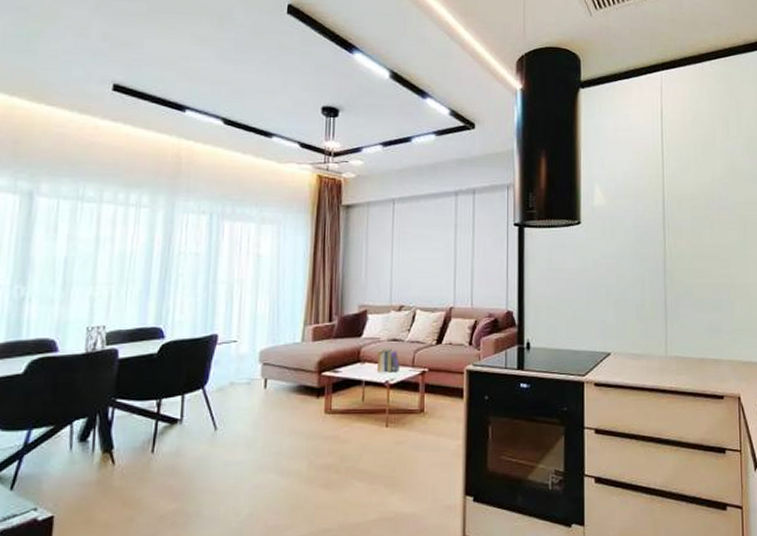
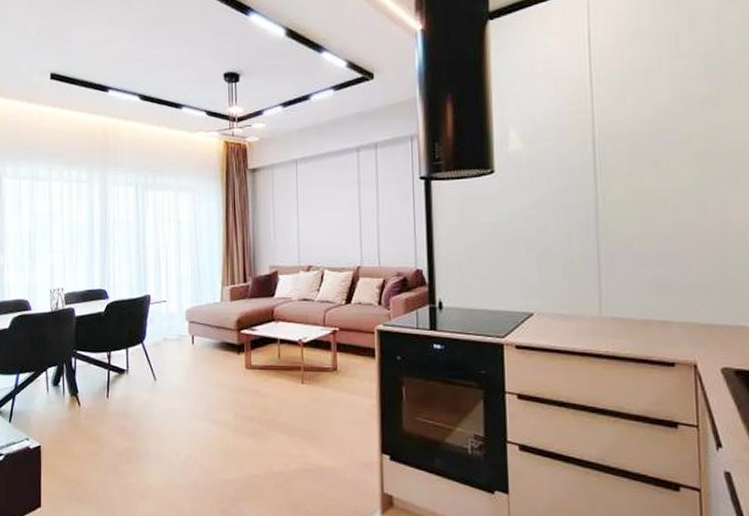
books: present [377,348,401,373] -> none [290,308,313,332]

